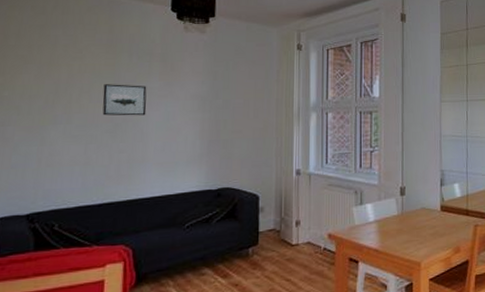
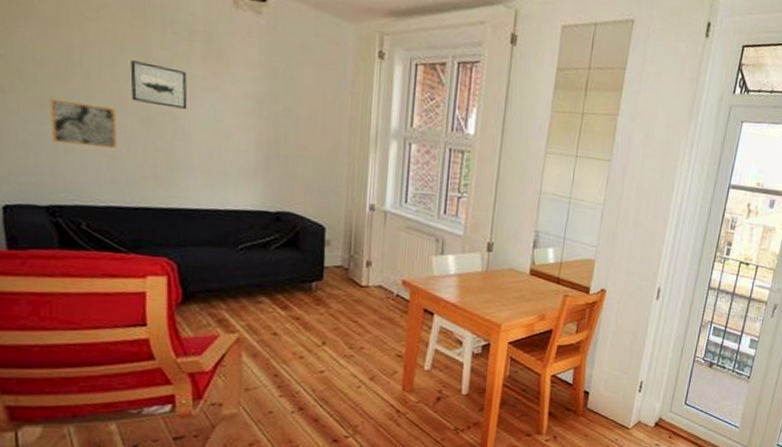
wall art: none [37,123,90,160] -> present [49,98,117,149]

